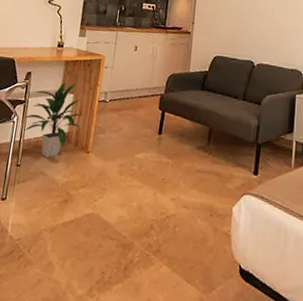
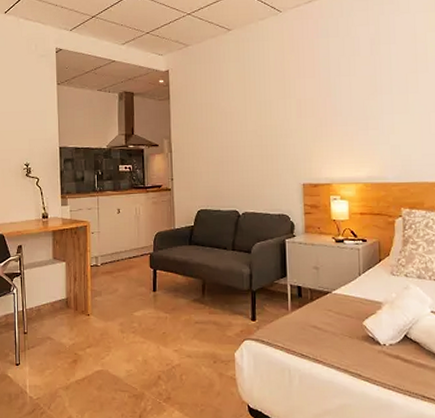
indoor plant: present [23,82,83,158] -> none [22,250,78,323]

